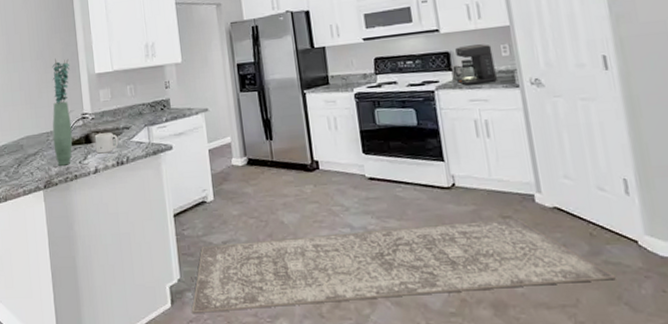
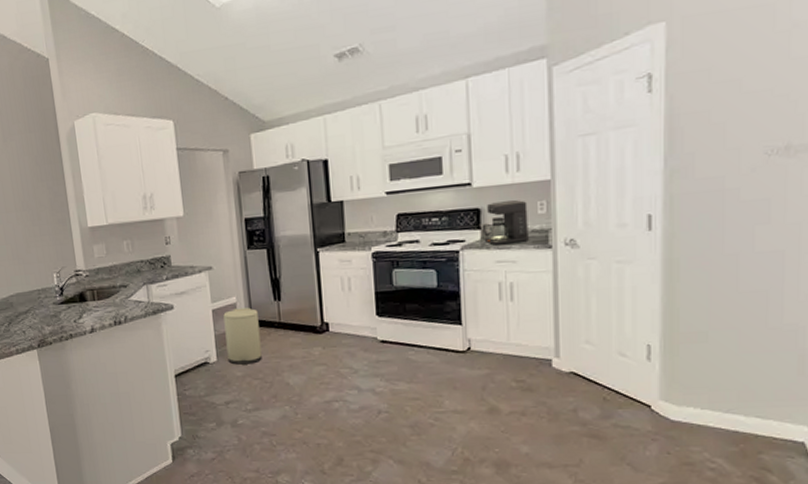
vase: present [52,58,73,166] -> none [40,209,66,325]
mug: present [94,132,119,155] -> none [89,291,116,314]
rug: present [191,218,617,313] -> none [193,382,624,469]
pedal bin: none [219,147,257,204] -> present [223,307,262,365]

